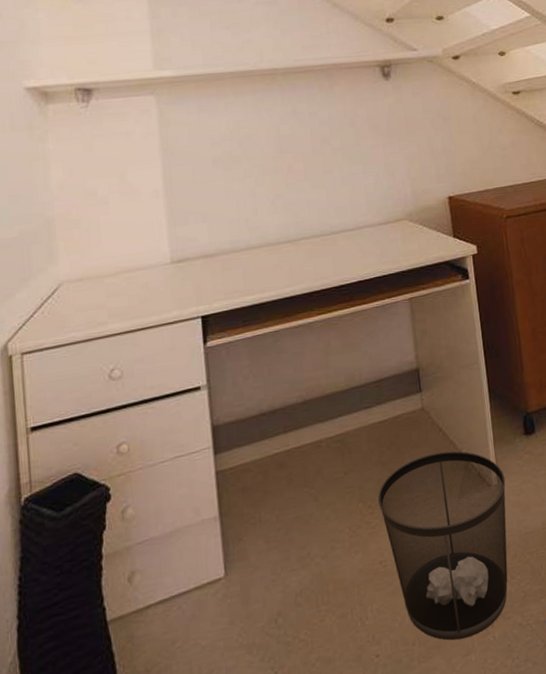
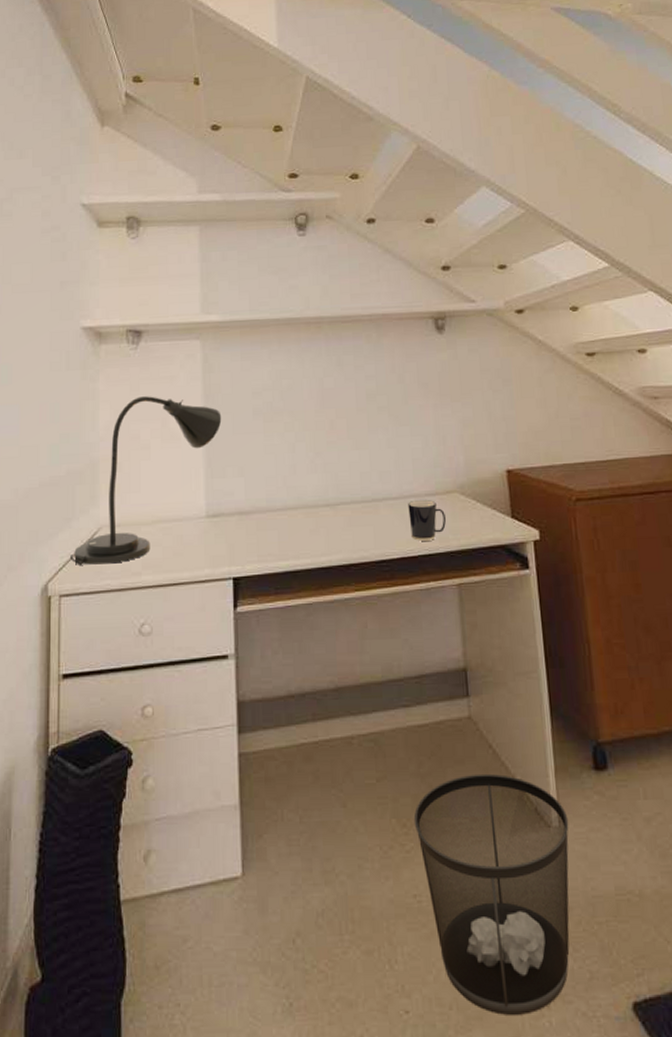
desk lamp: none [30,152,182,322] -> present [70,396,222,565]
mug: none [363,228,398,265] -> present [408,499,447,541]

